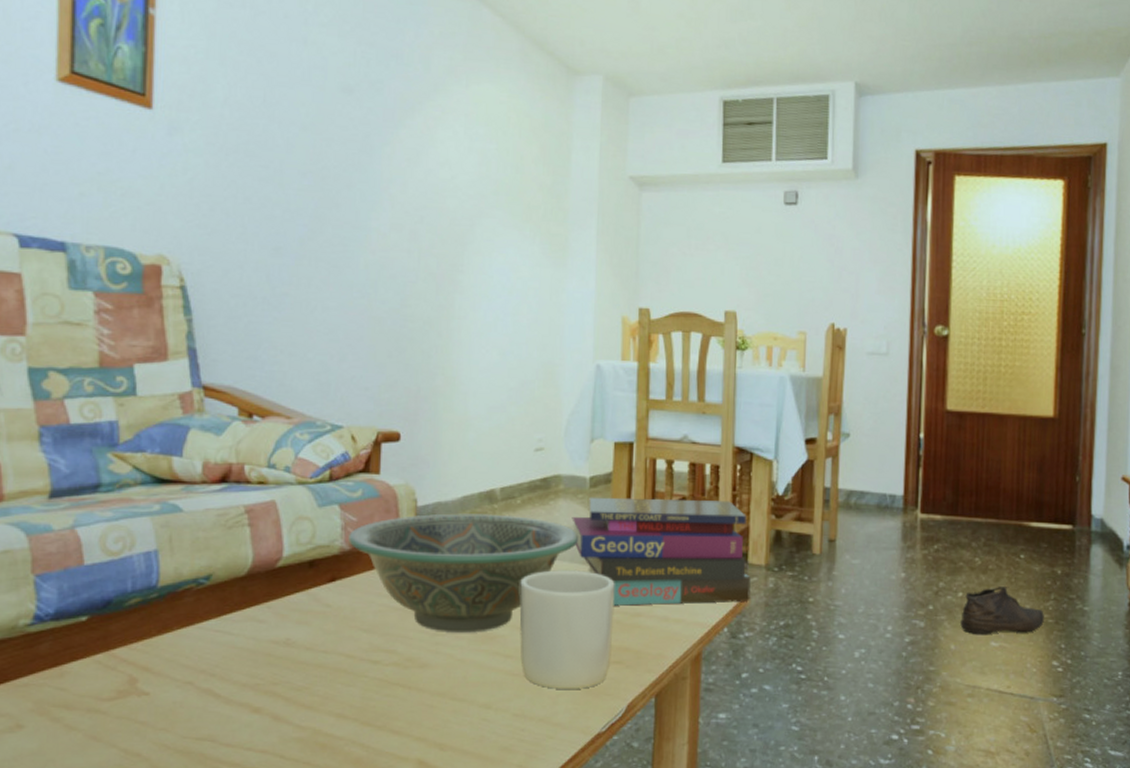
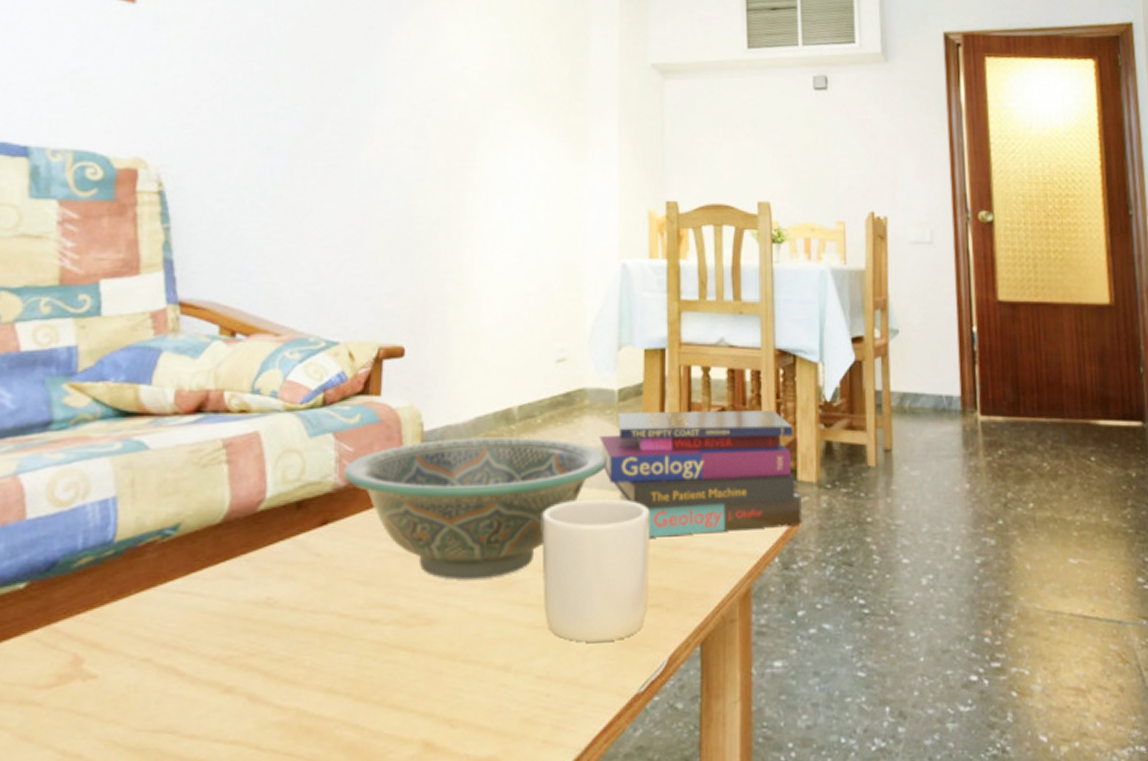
shoe: present [960,587,1044,634] -> none [1034,494,1124,551]

